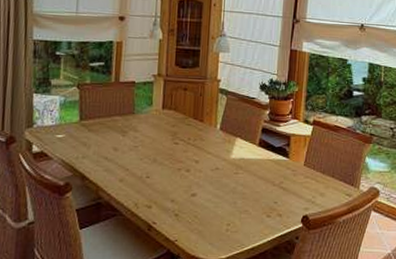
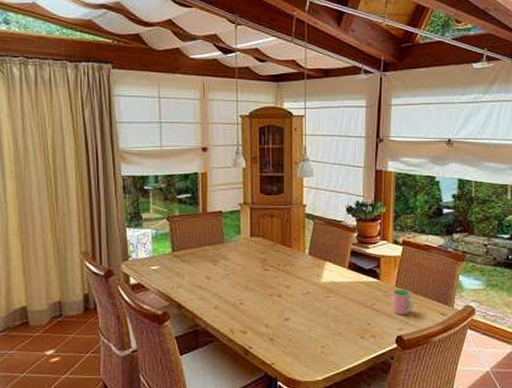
cup: none [299,168,321,195] -> present [392,289,414,315]

